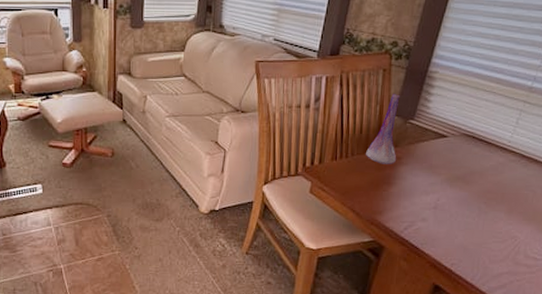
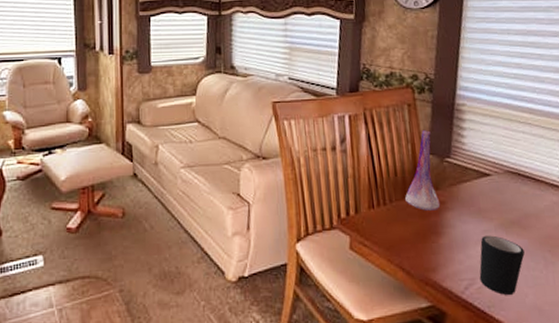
mug: none [418,187,463,235] -> present [479,235,525,295]

